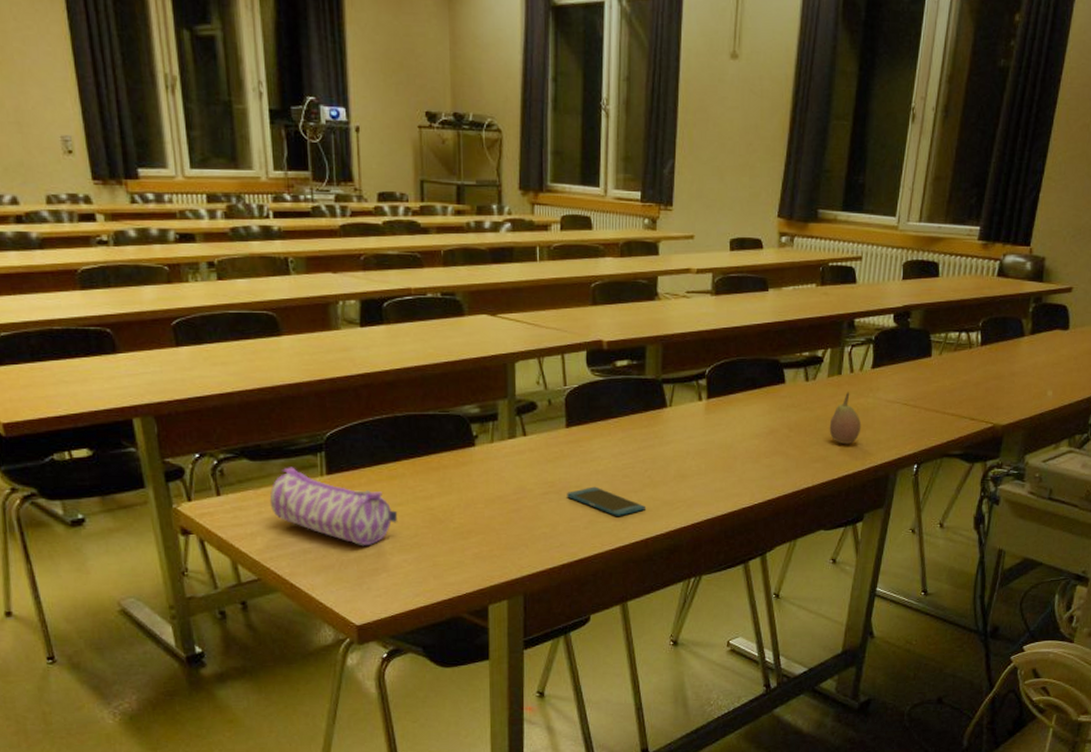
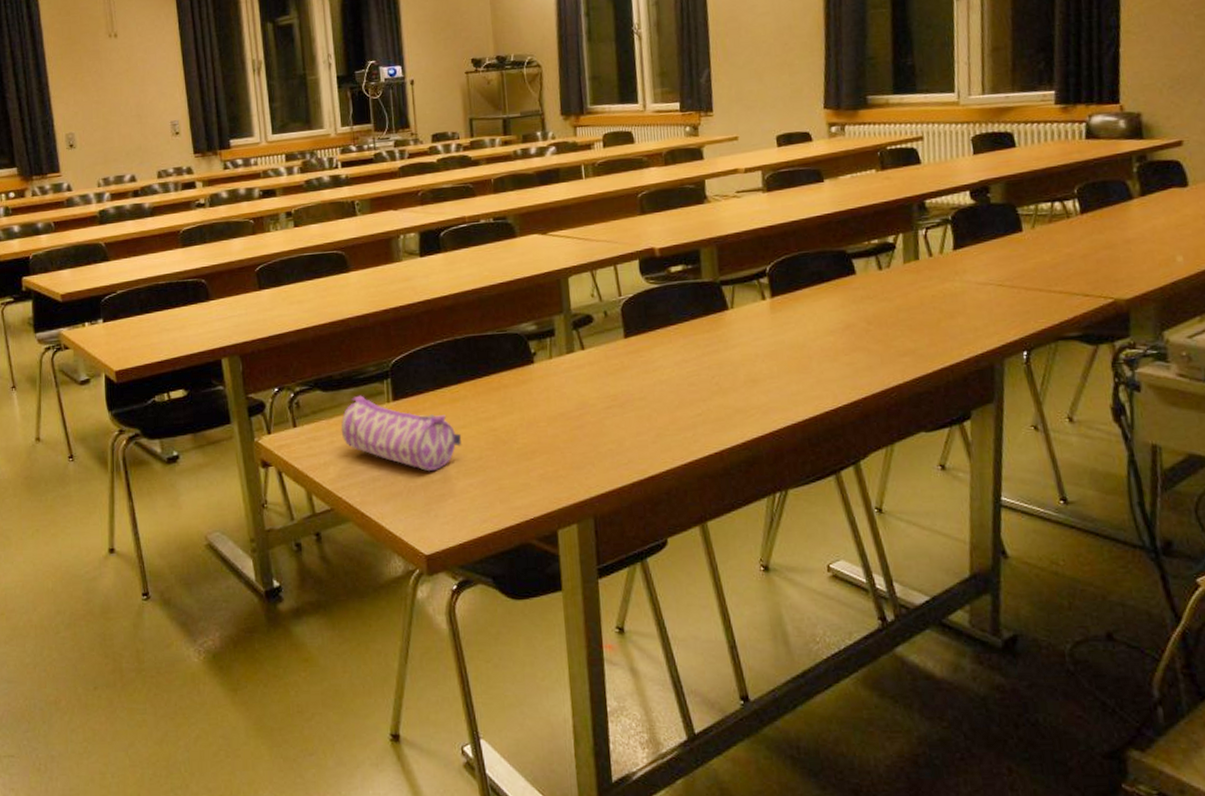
smartphone: present [567,486,647,516] -> none [631,397,718,428]
fruit: present [829,392,862,444] -> none [913,277,952,334]

